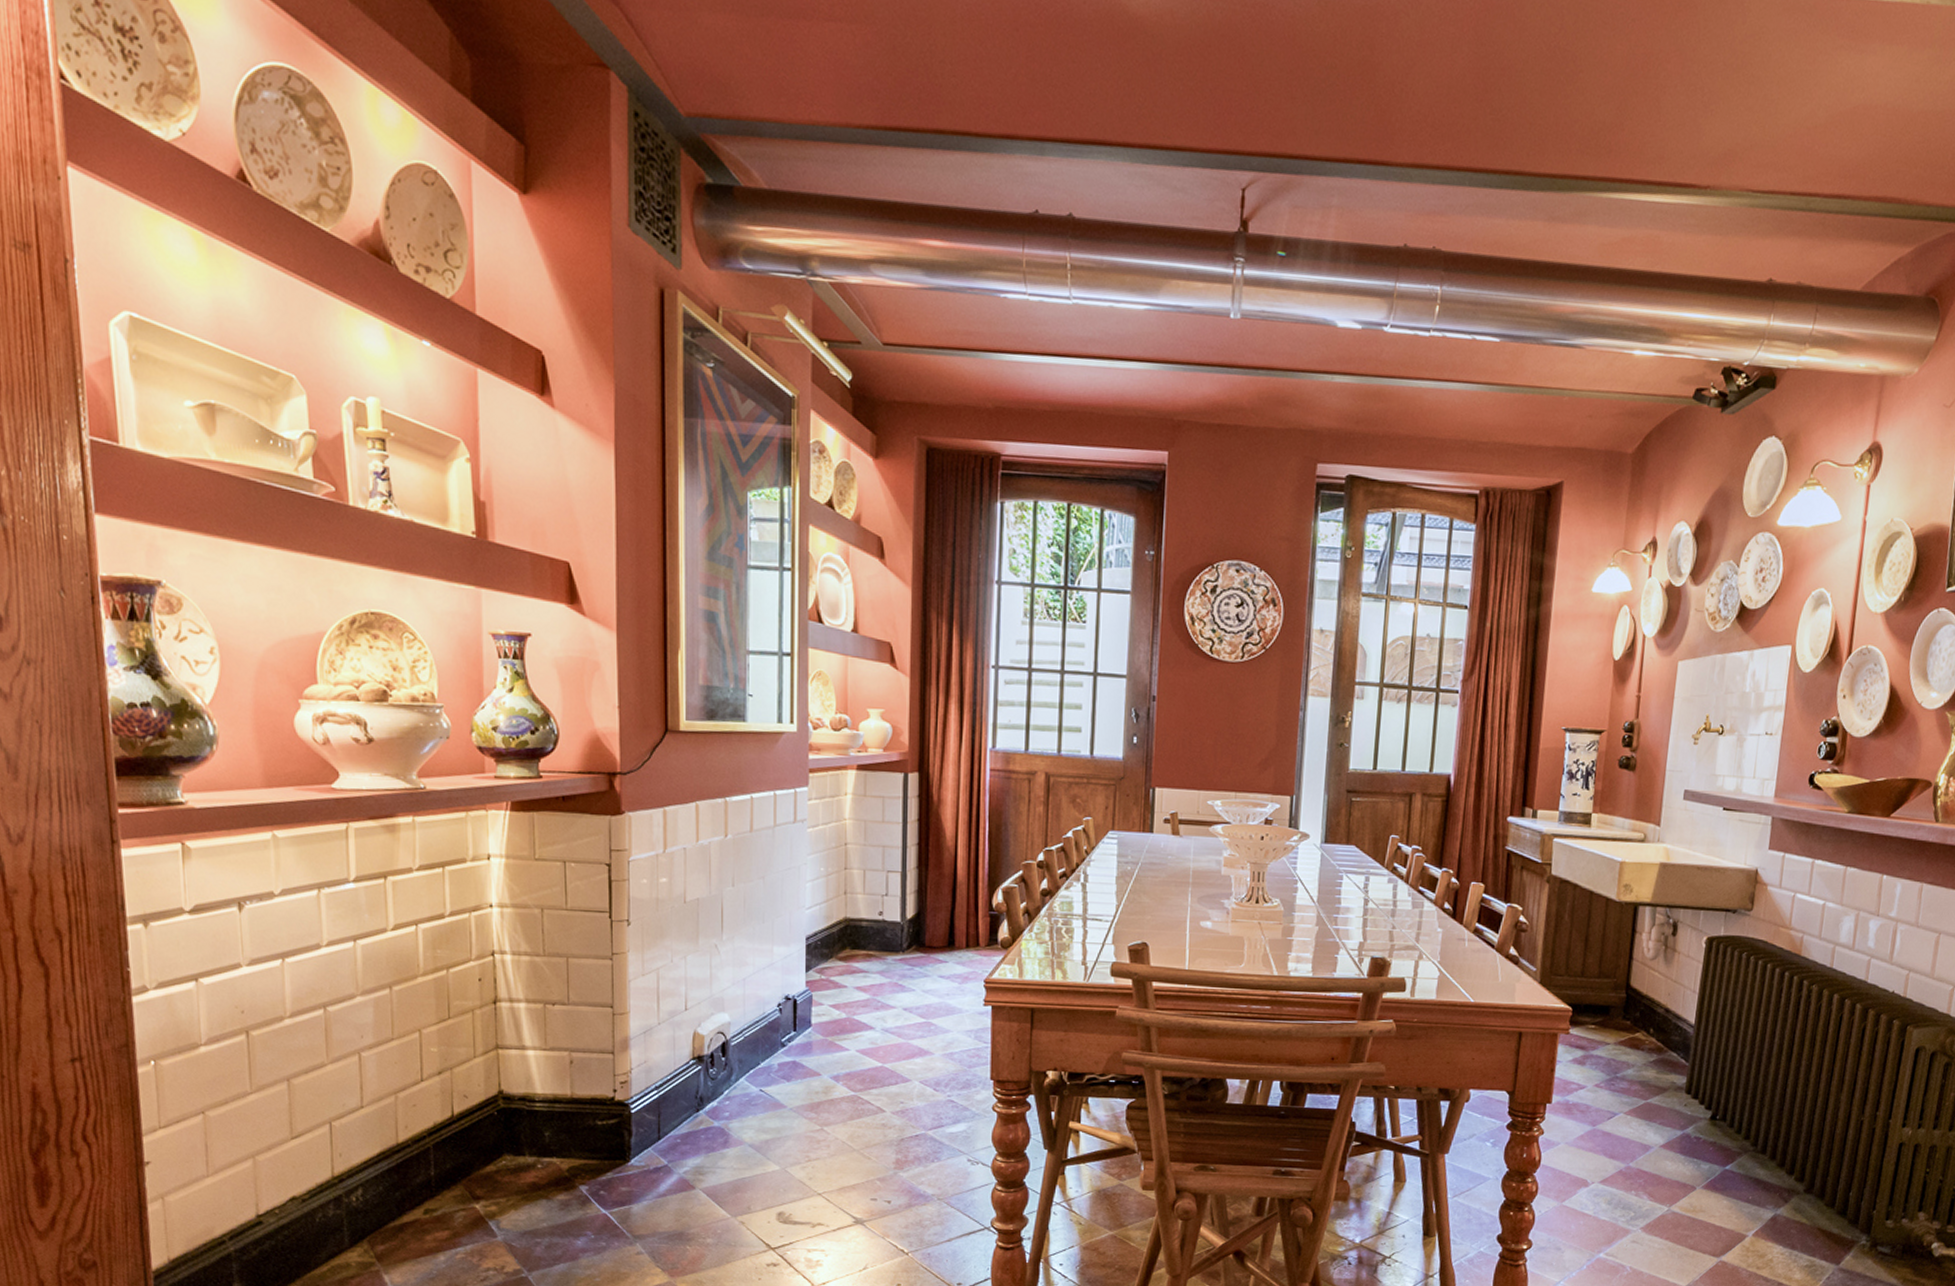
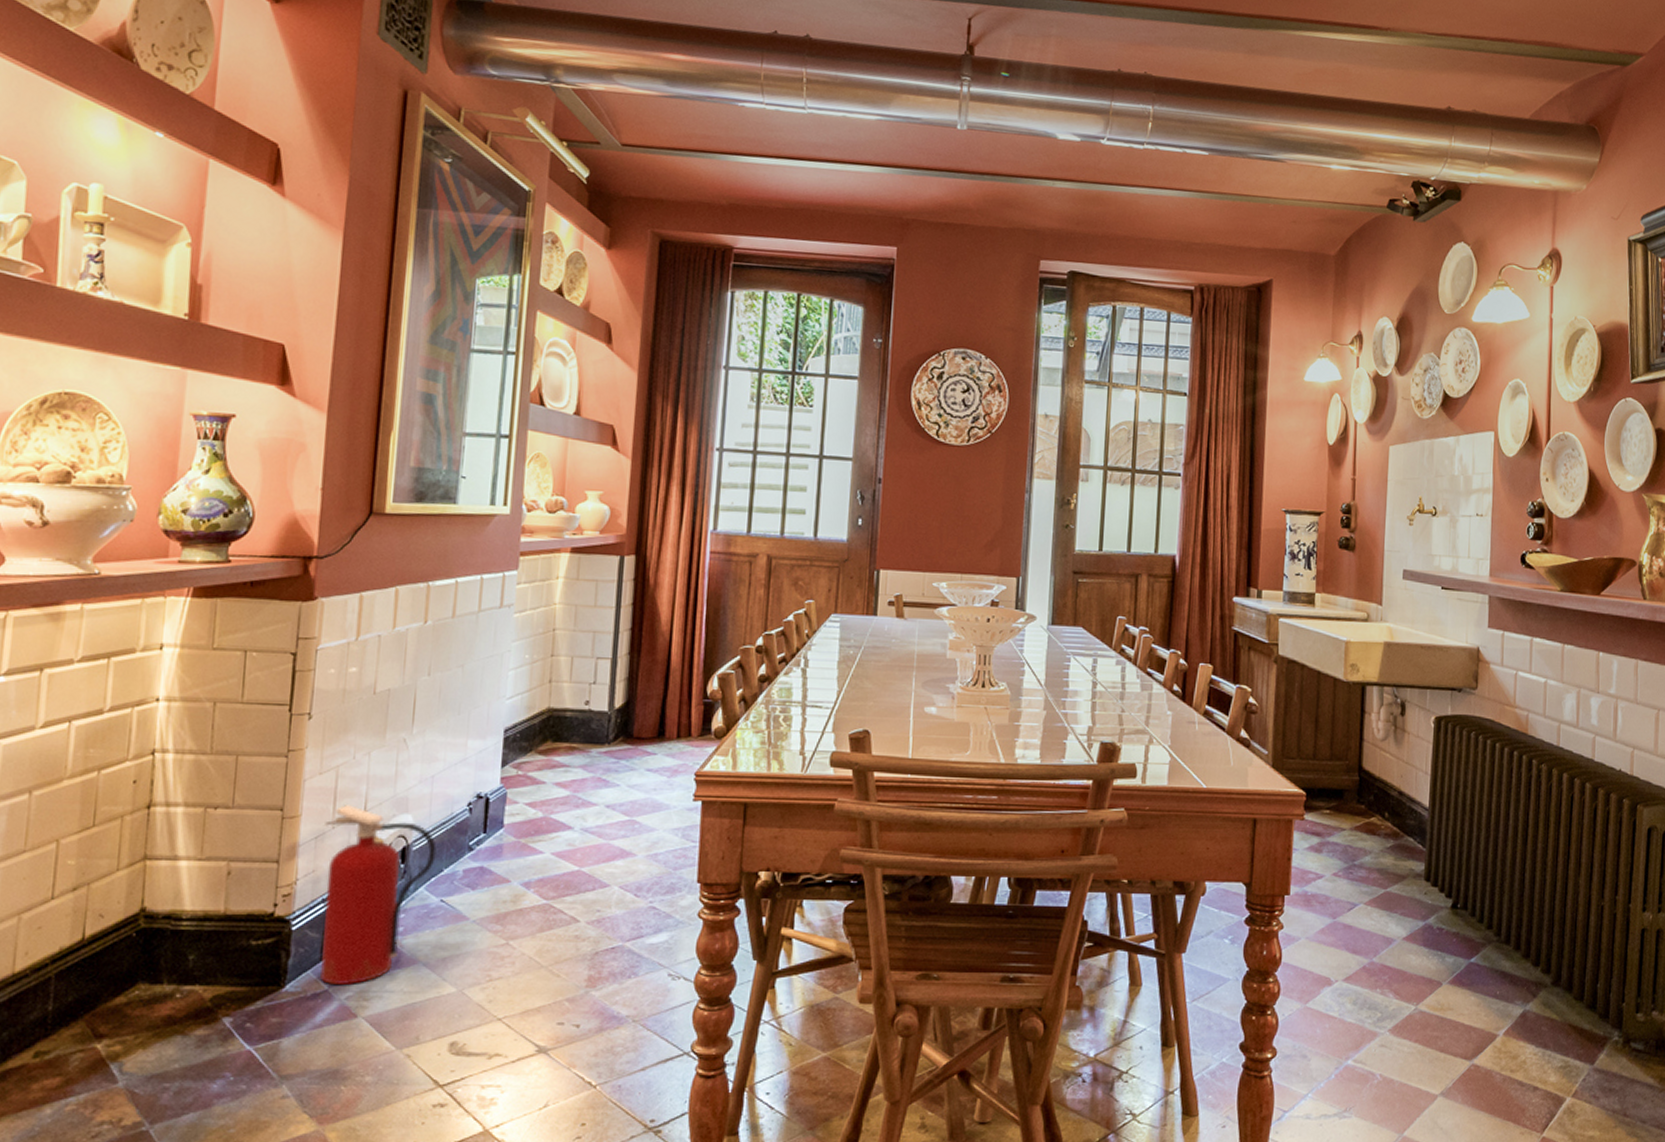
fire extinguisher: none [650,1003,753,1161] -> present [320,805,437,984]

